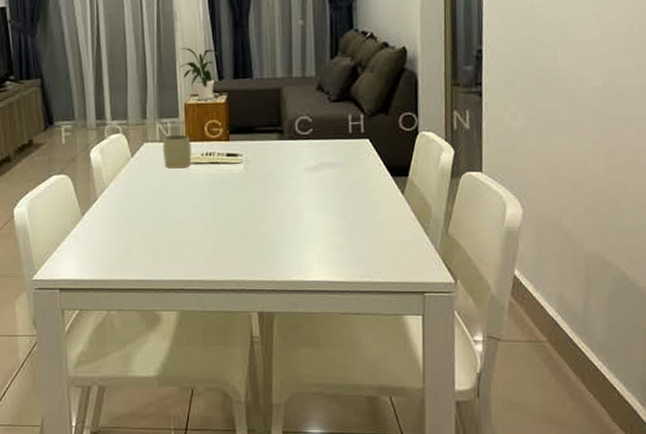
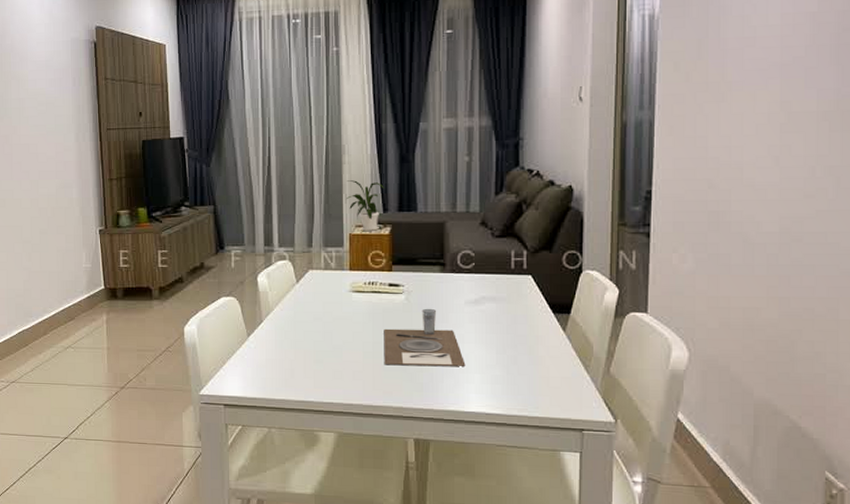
mug: present [162,134,192,169] -> none [326,263,355,296]
place setting: none [223,177,307,237] -> present [384,308,466,366]

